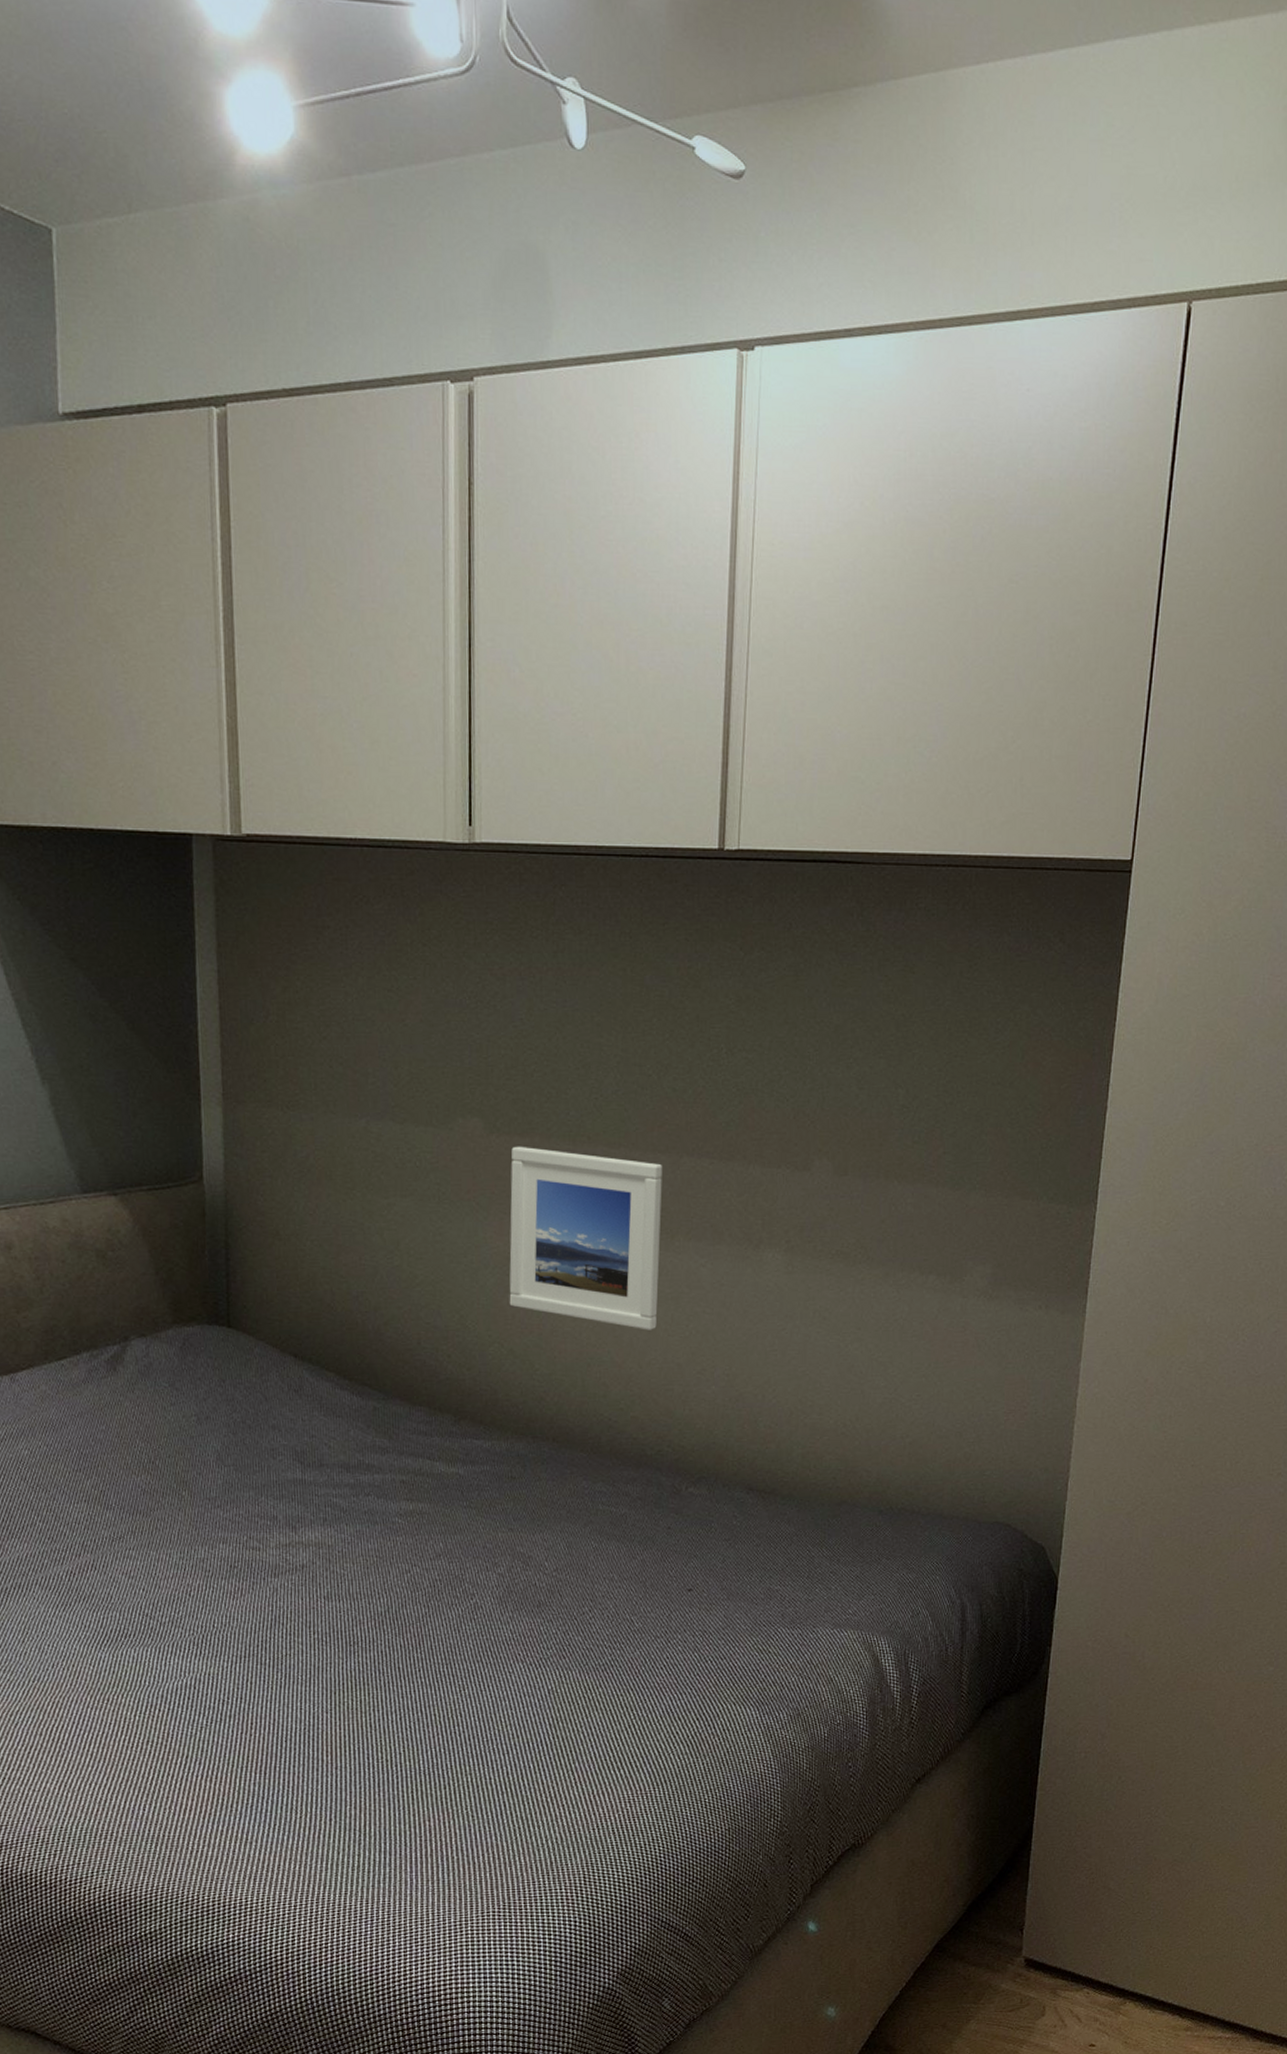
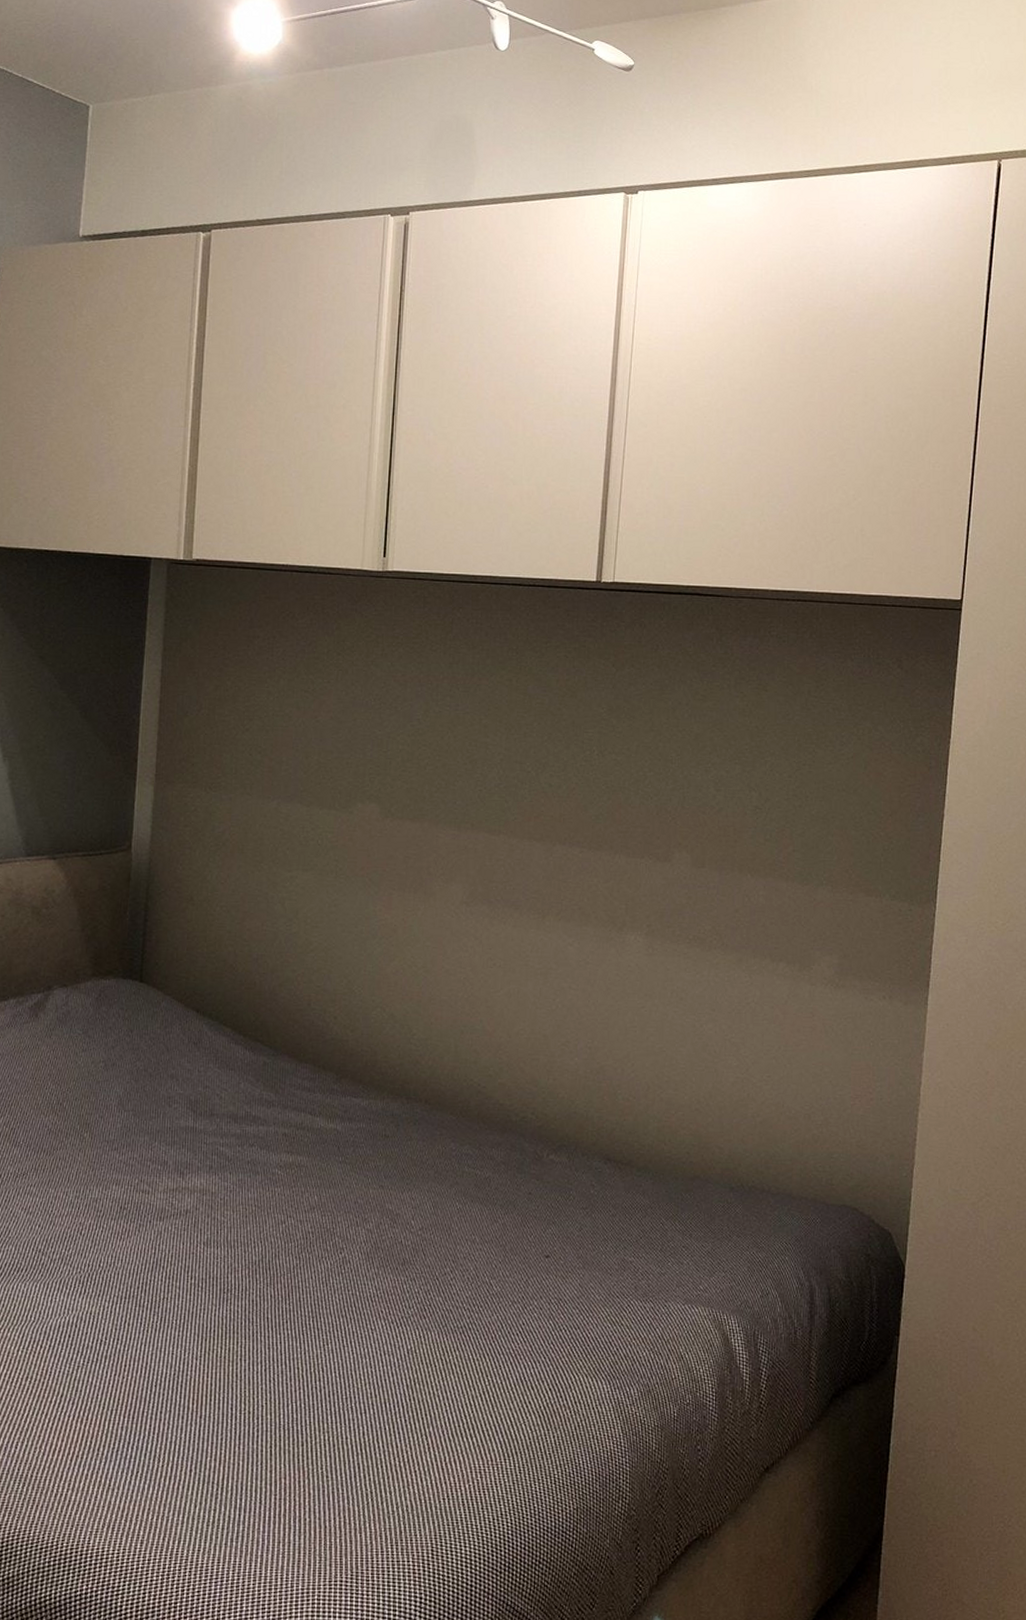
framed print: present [509,1146,662,1330] -> none [393,829,537,1002]

